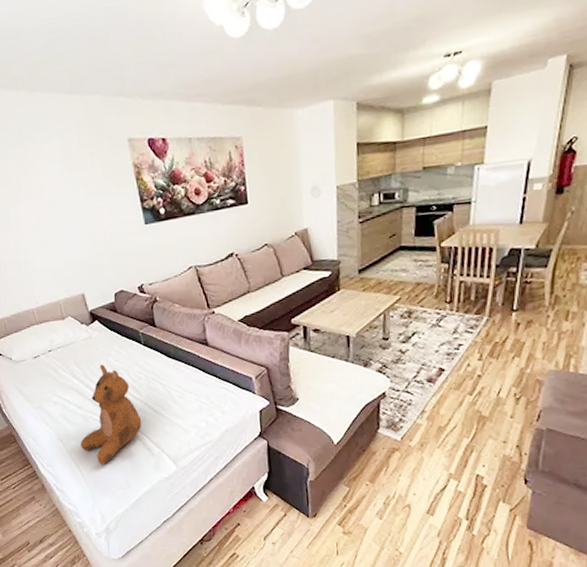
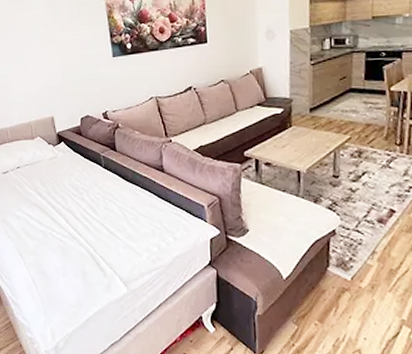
teddy bear: present [80,364,142,465] -> none [38,184,97,281]

